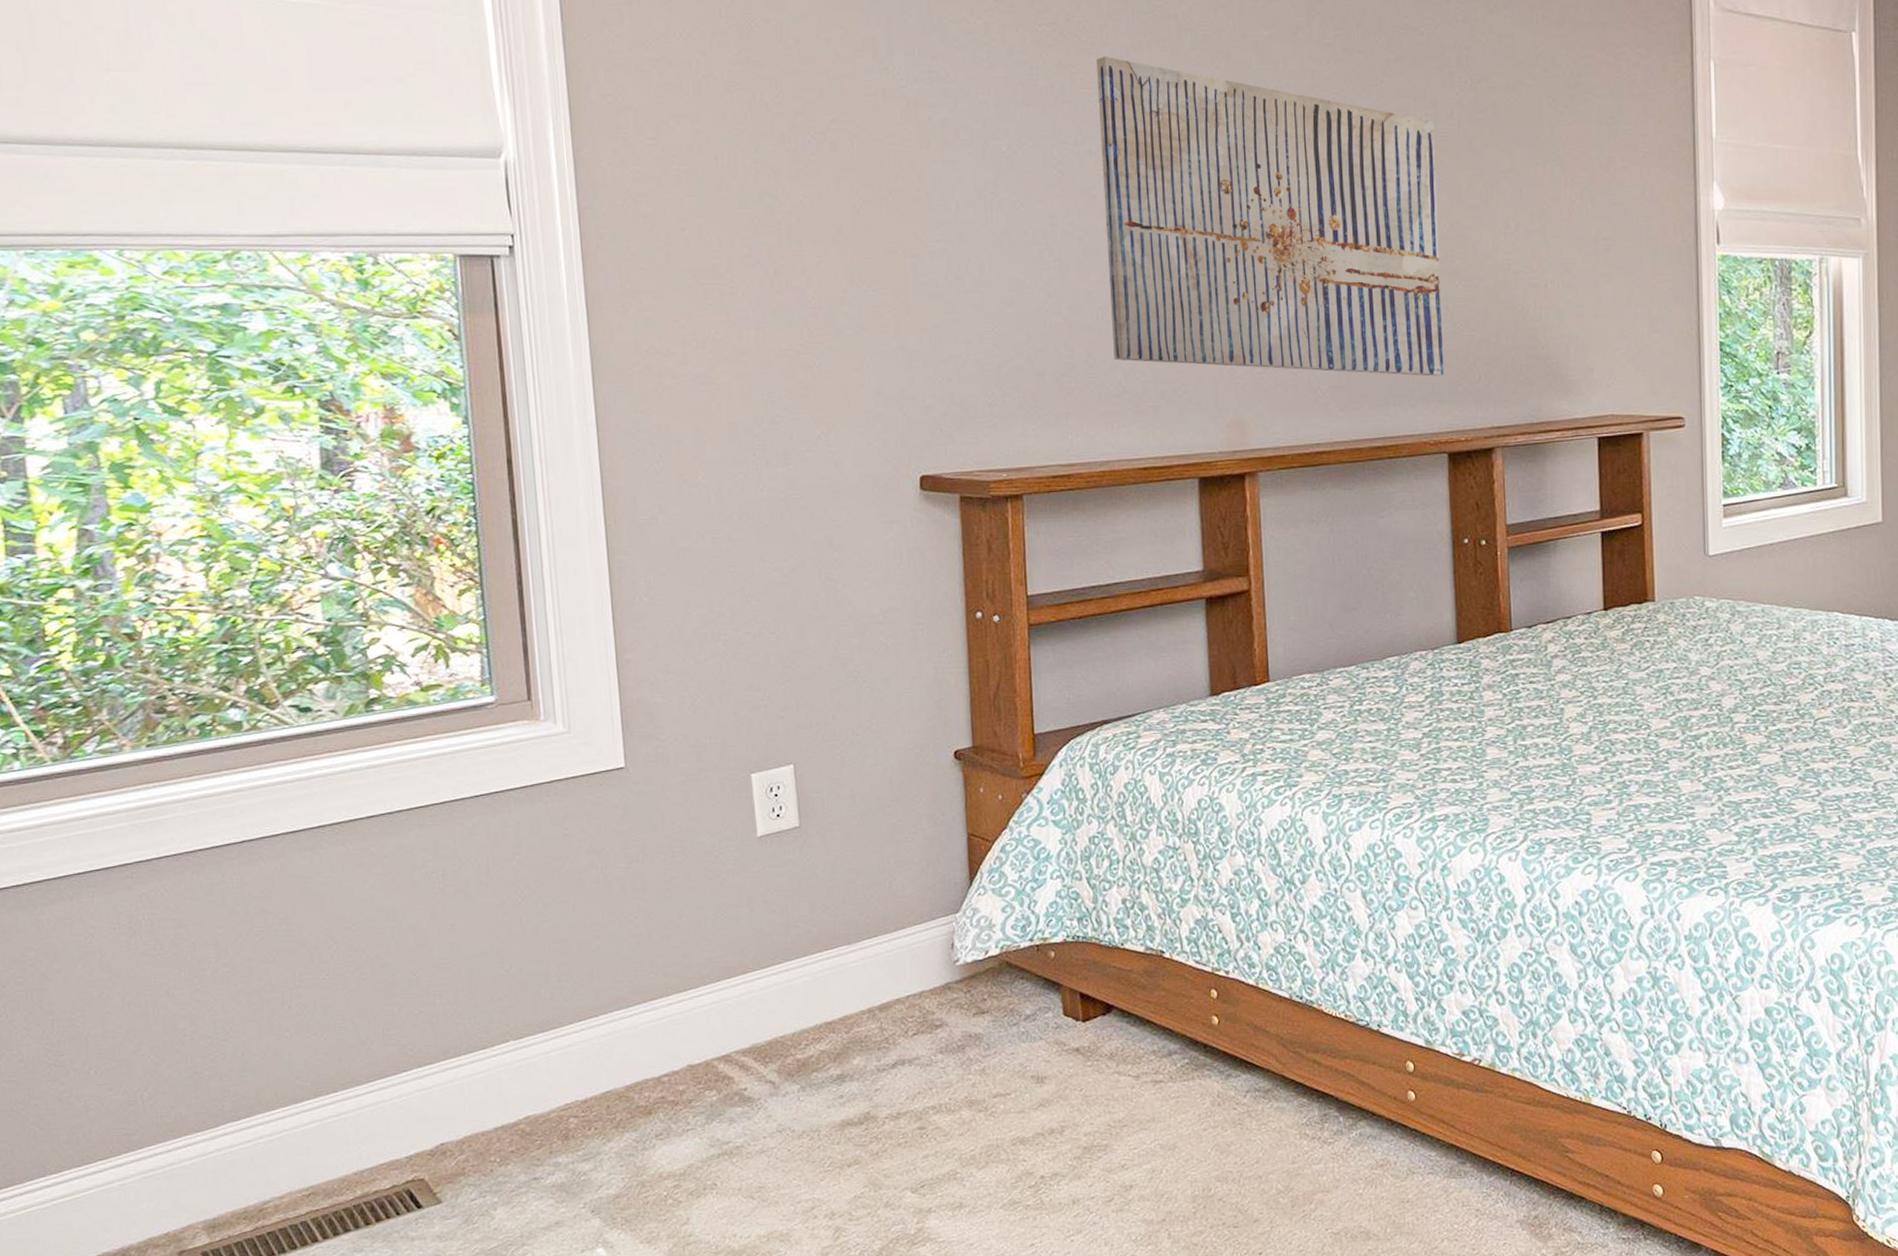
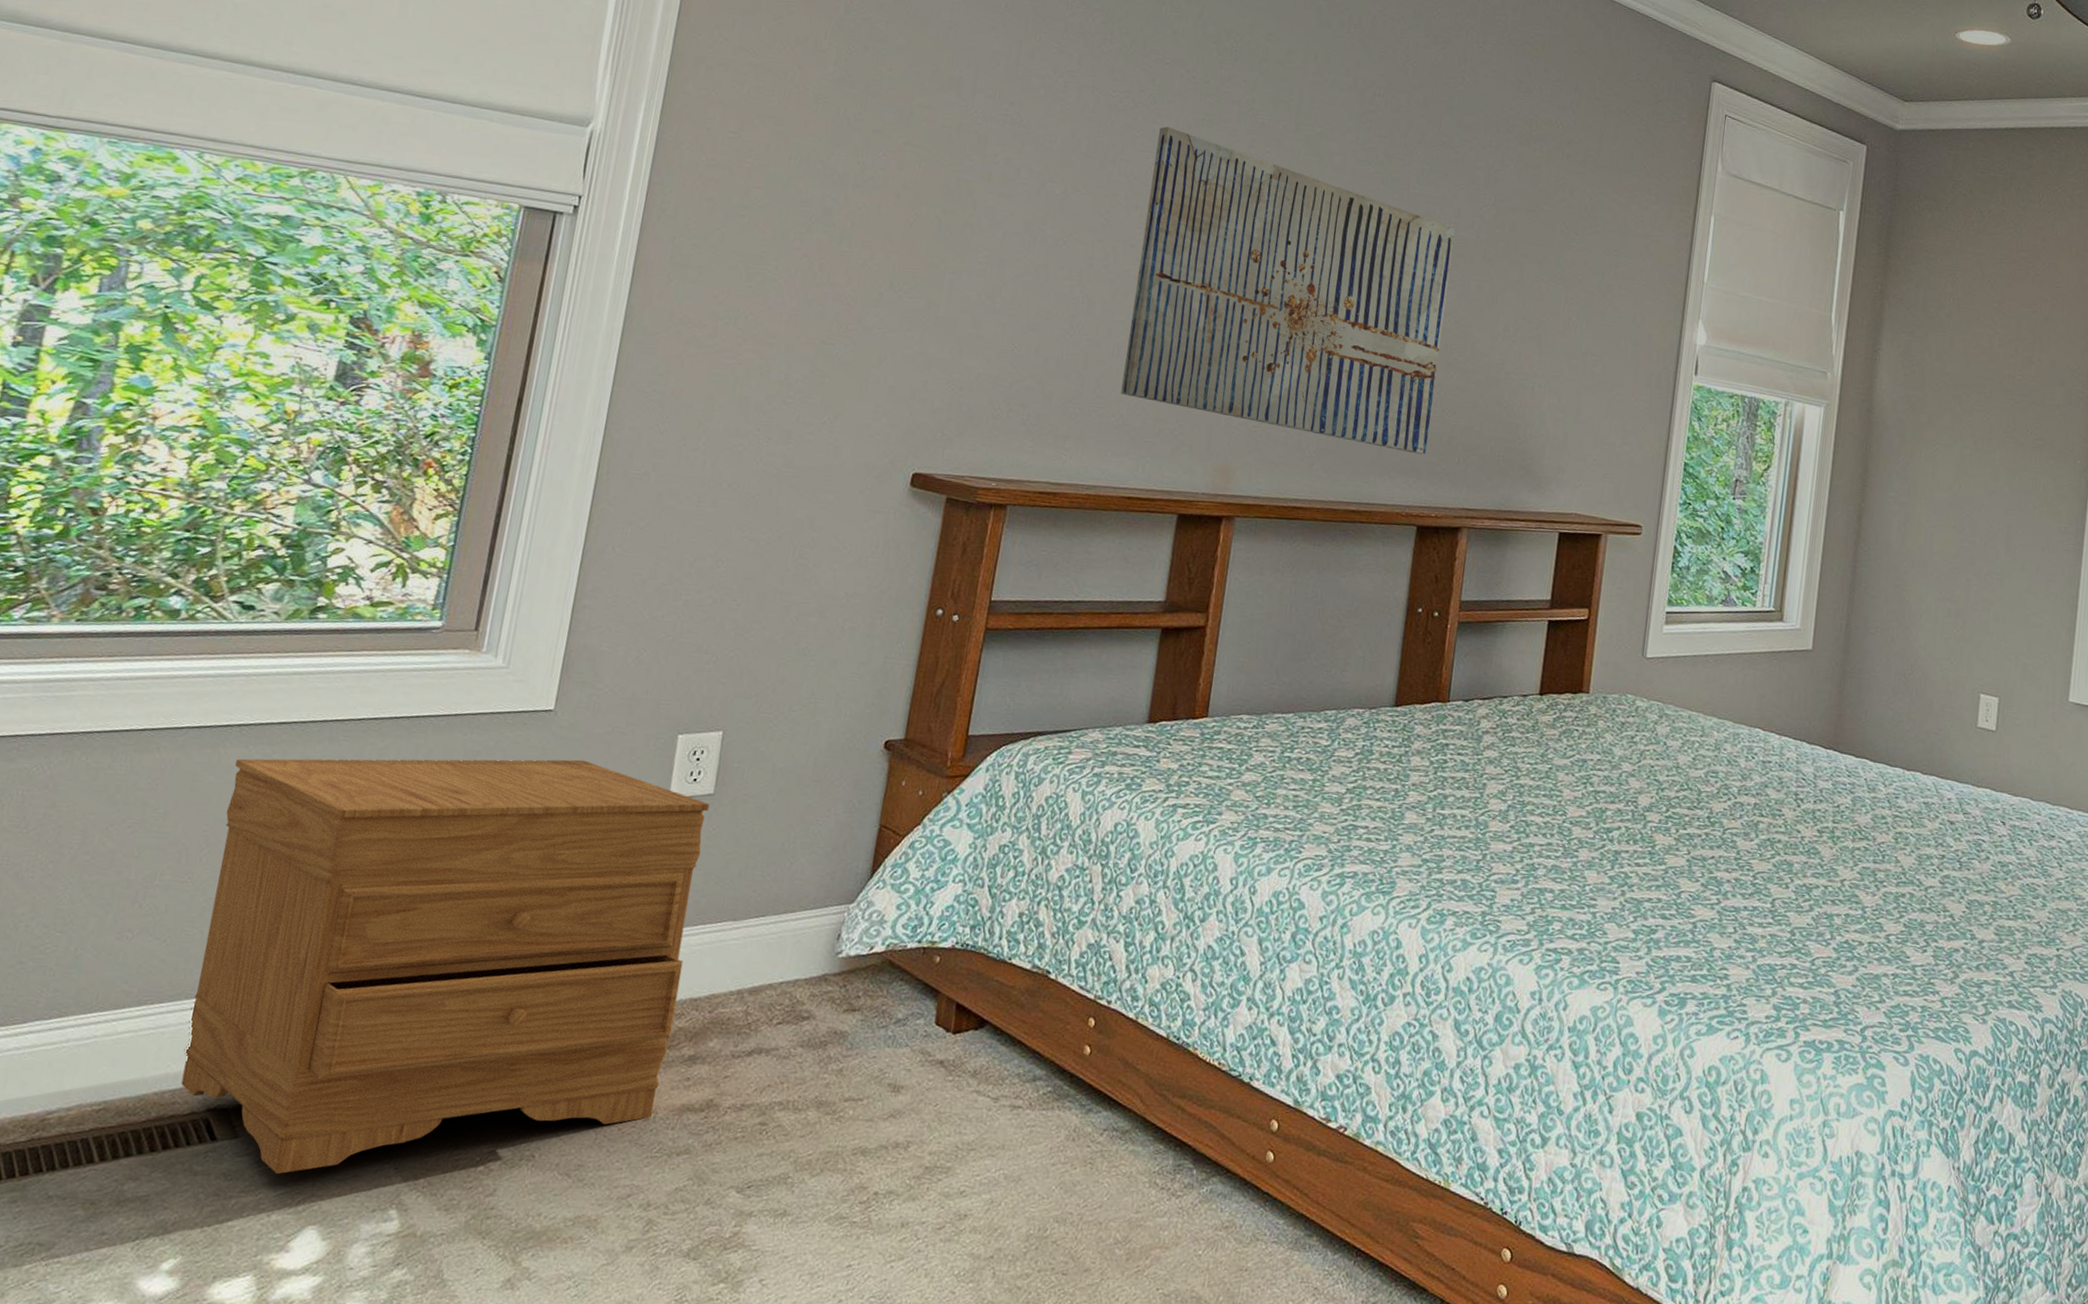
nightstand: none [337,811,816,1230] -> present [181,758,710,1174]

